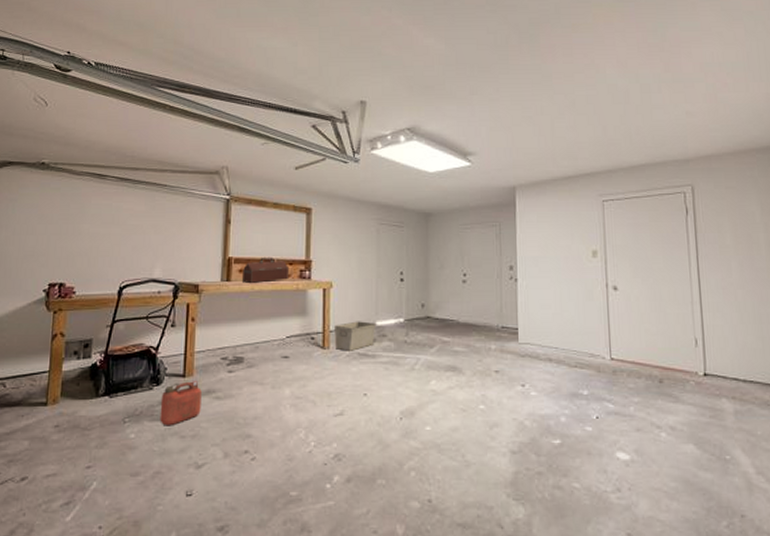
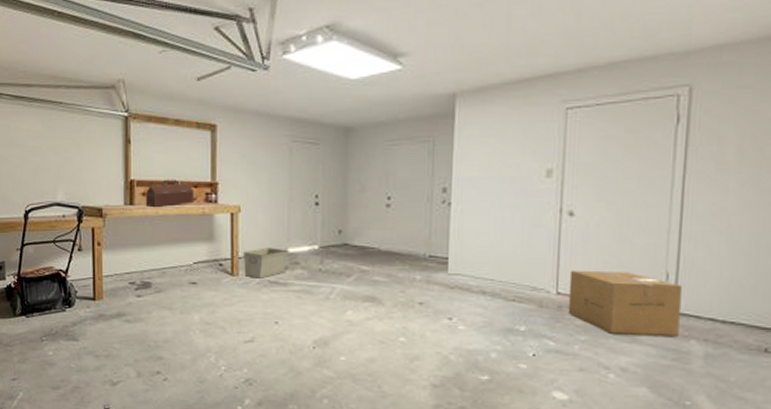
fuel can: present [160,381,202,426] -> none [74,304,113,346]
box: none [619,337,712,397] -> present [567,270,682,338]

